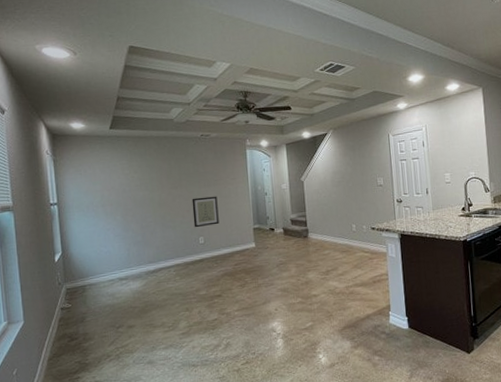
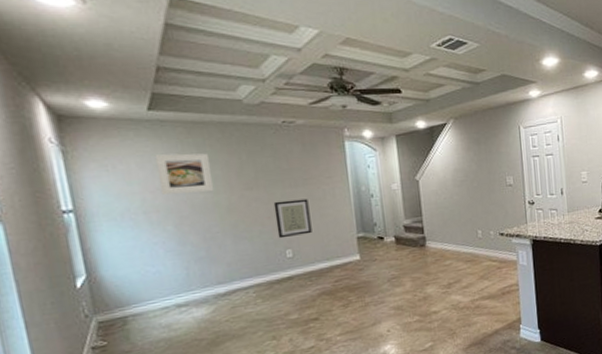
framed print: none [112,160,151,192] -> present [154,153,215,195]

